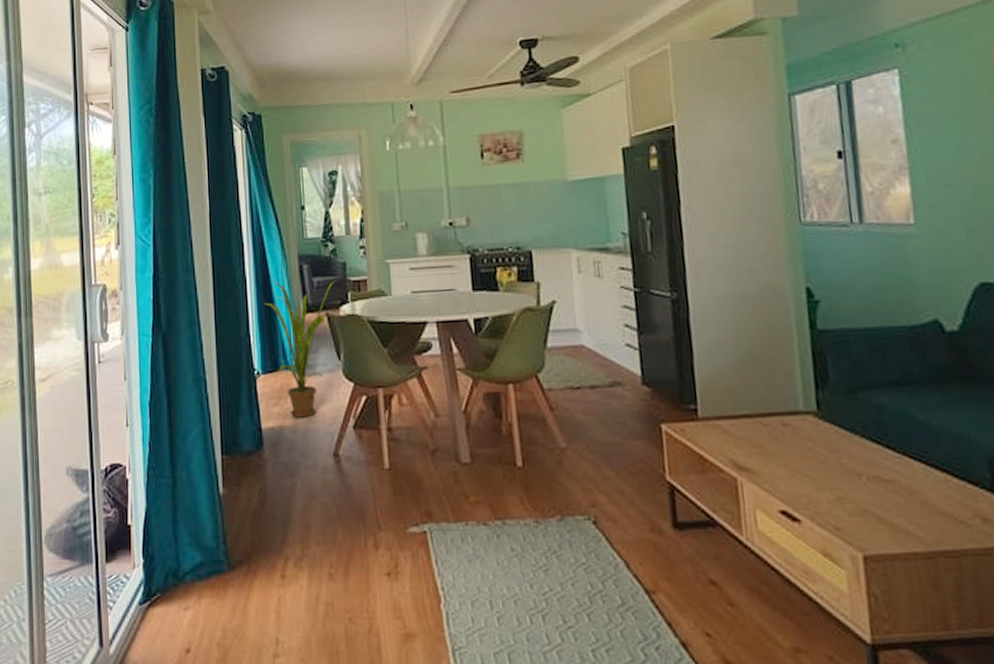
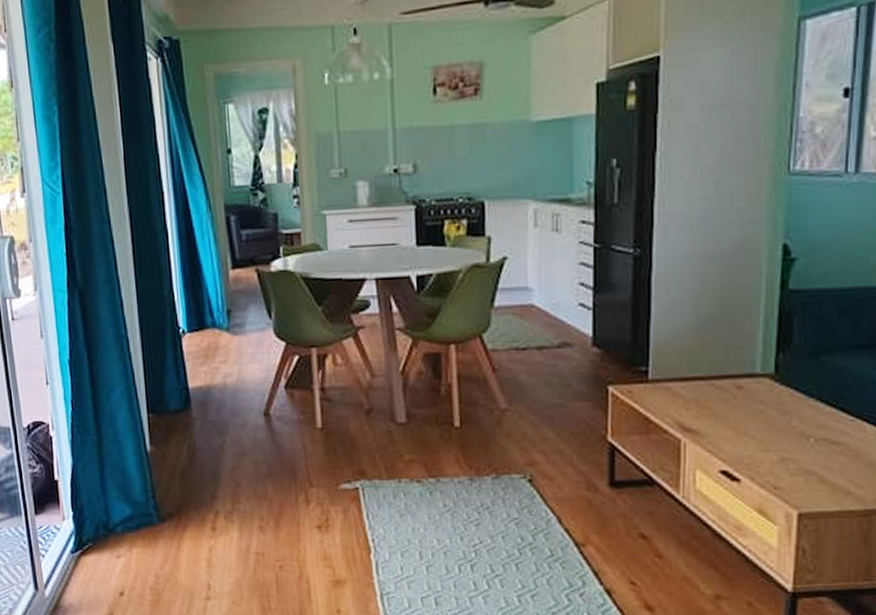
house plant: present [264,280,336,418] -> none [187,233,266,377]

